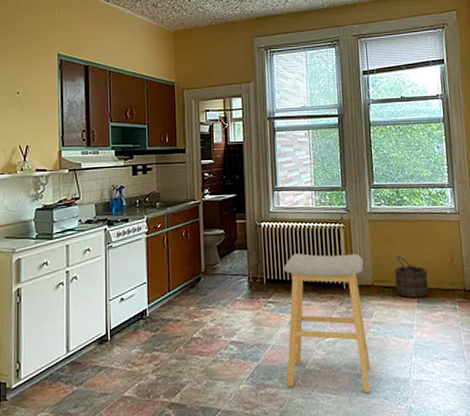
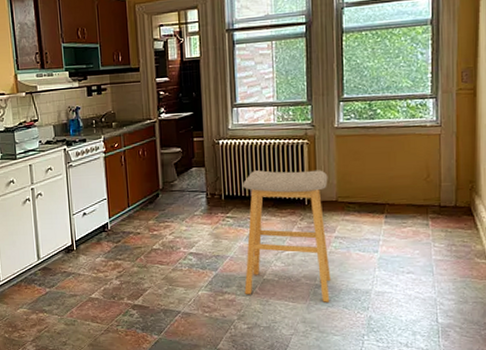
bucket: present [394,255,429,299] -> none [362,171,399,214]

